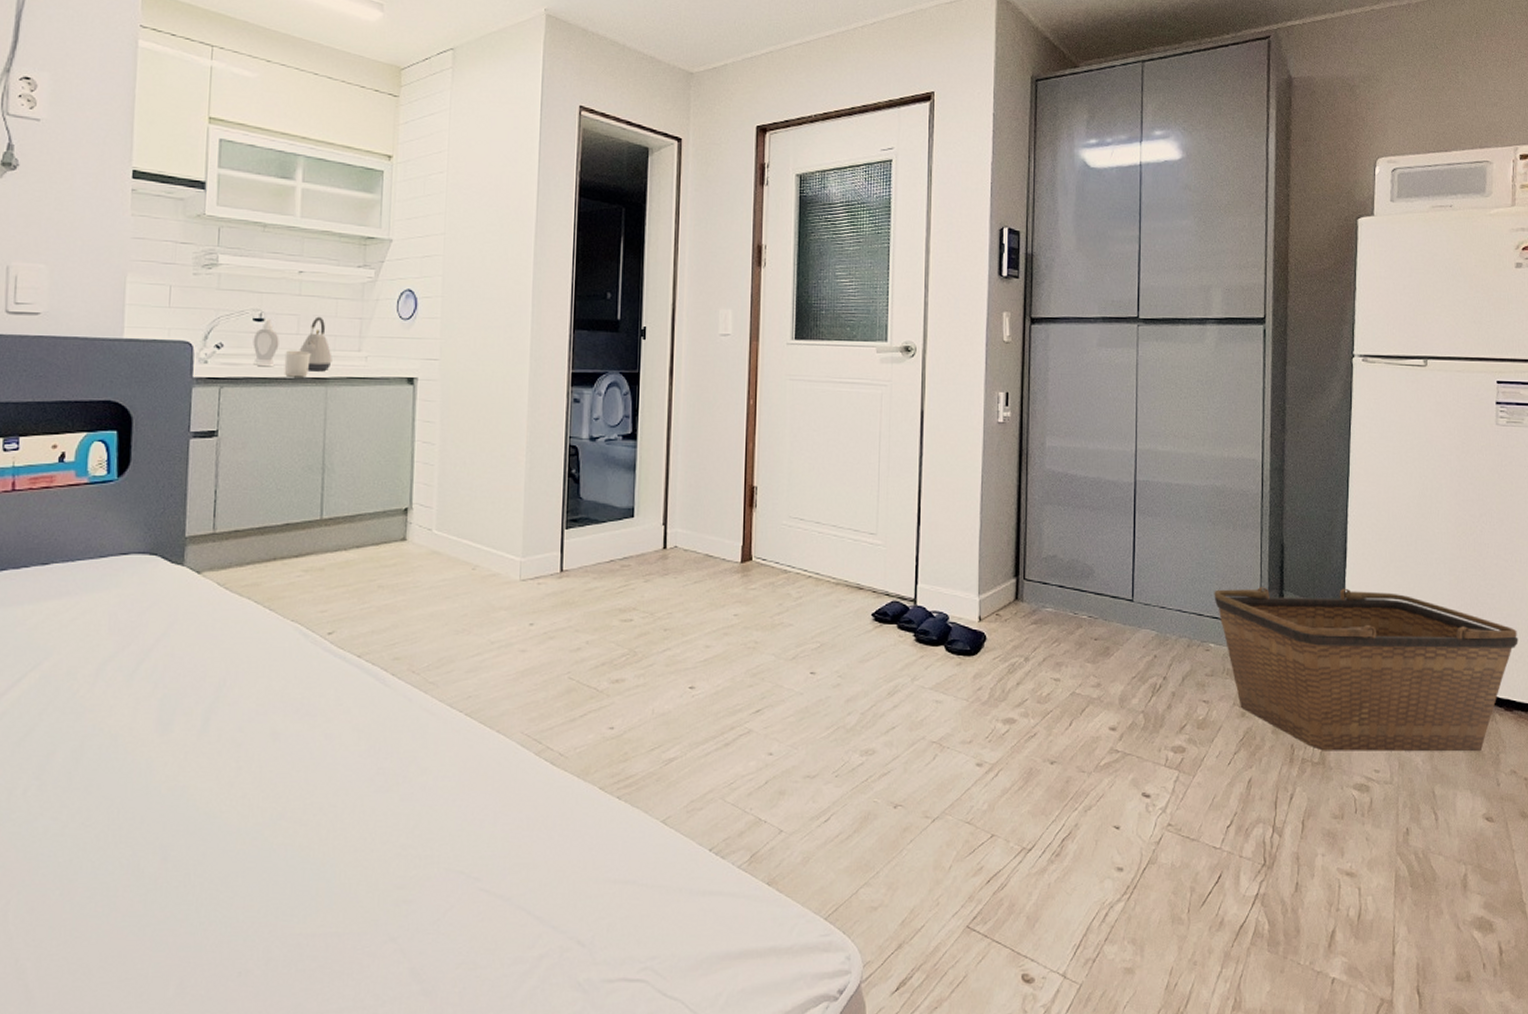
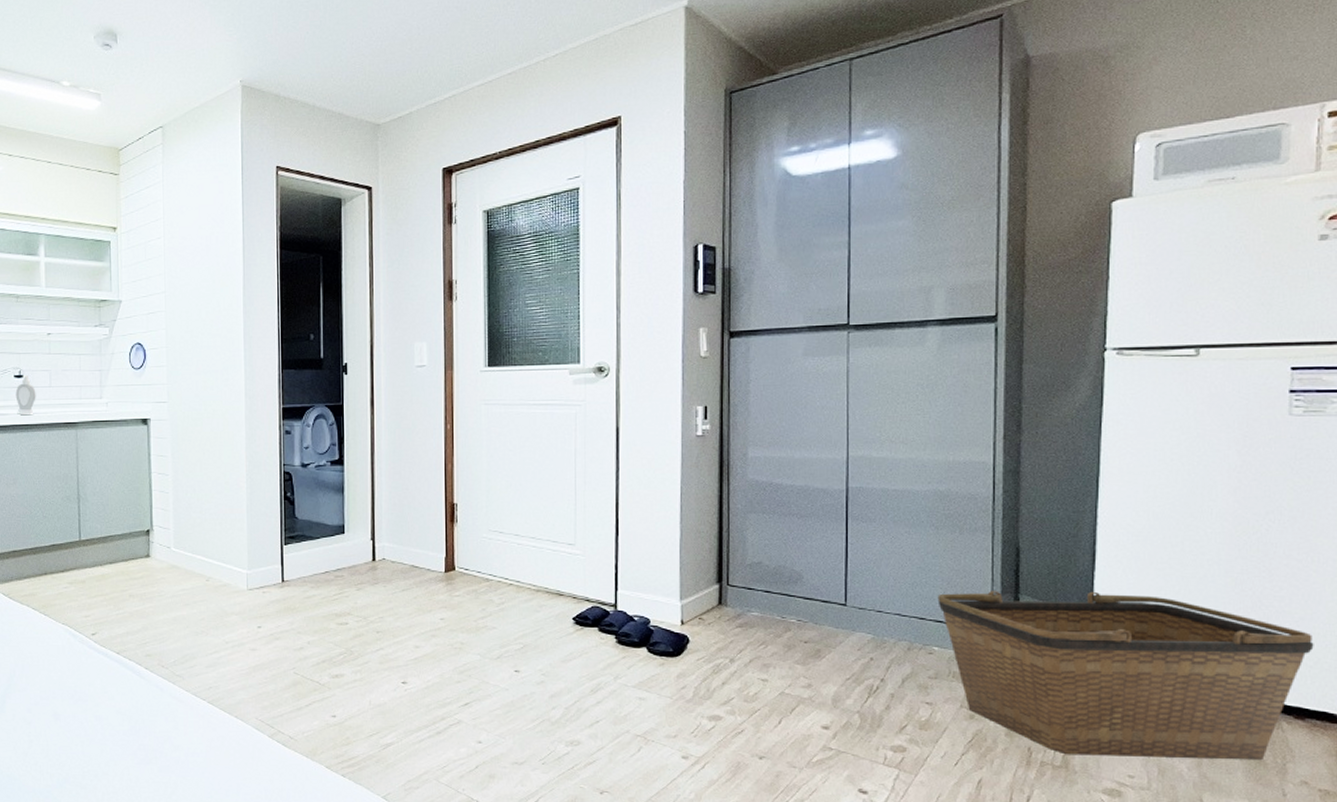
mug: present [284,350,311,377] -> none [41,400,62,423]
kettle: present [299,316,332,372] -> none [52,371,79,417]

